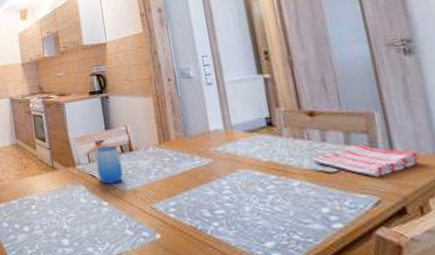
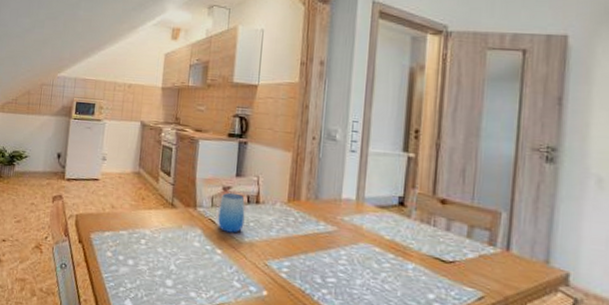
dish towel: present [313,144,419,177] -> none [433,239,530,274]

